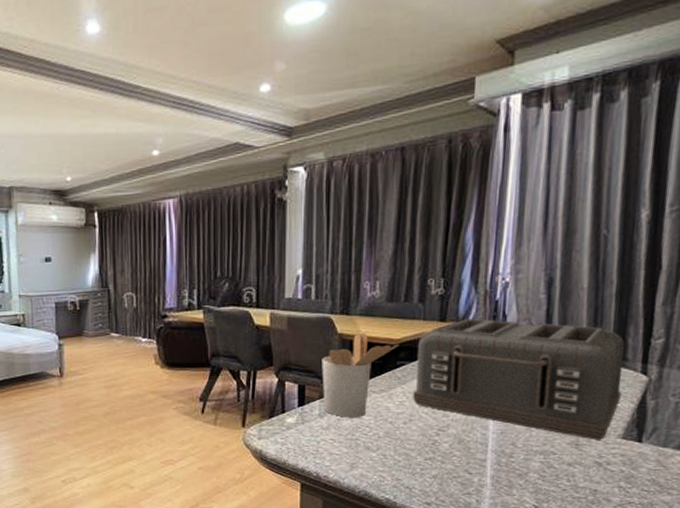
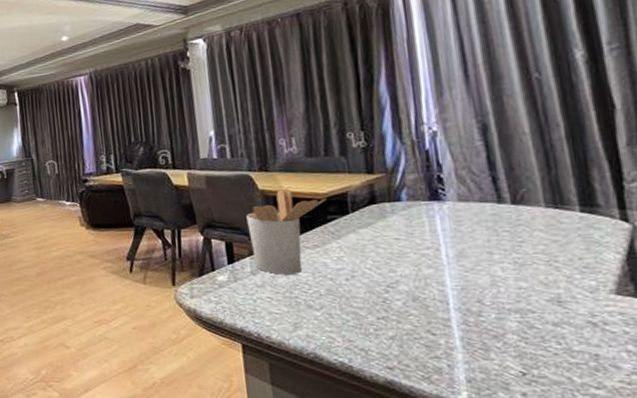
toaster: present [413,318,625,440] -> none [347,169,603,296]

